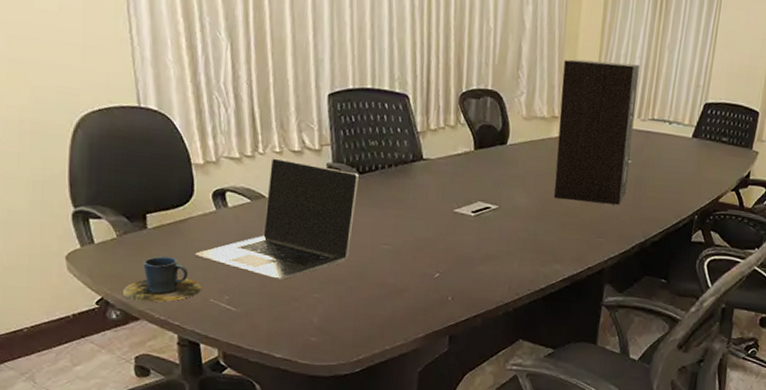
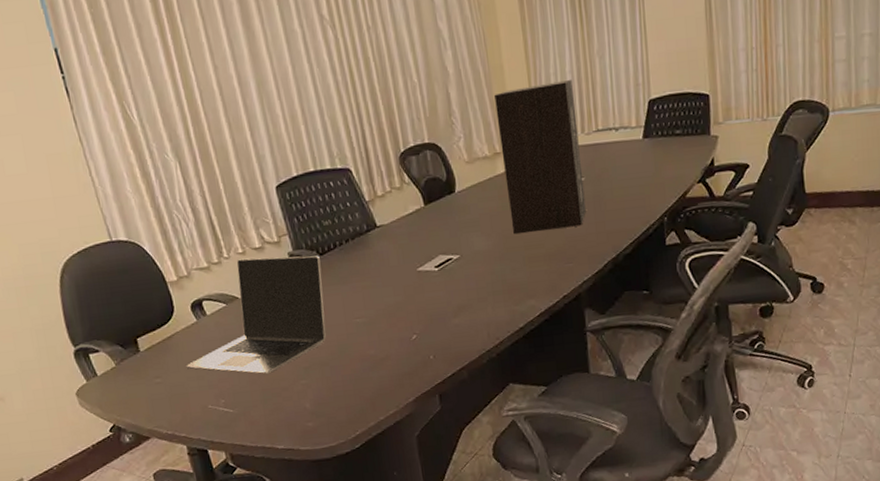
cup: present [122,256,202,303] -> none [130,374,200,422]

